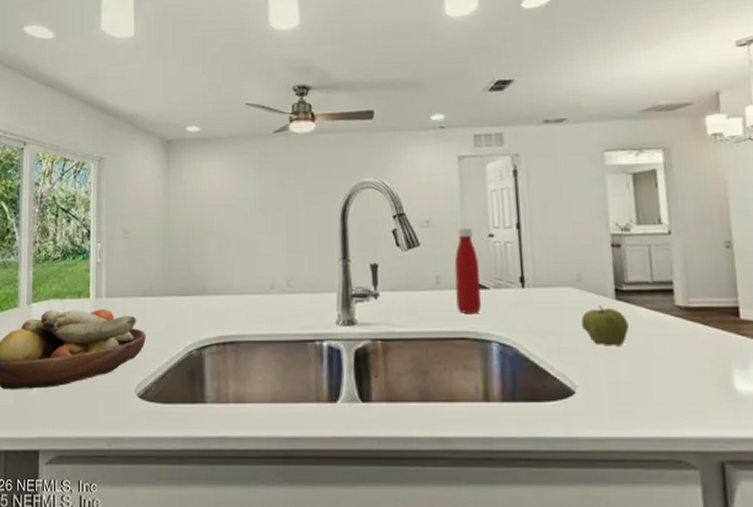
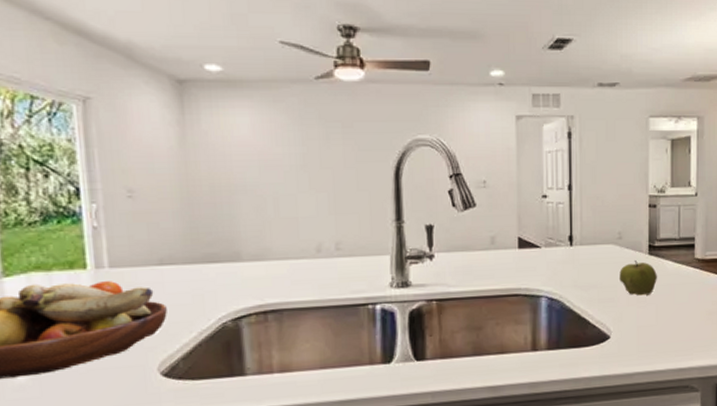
bottle: present [454,227,481,315] -> none [509,188,532,272]

